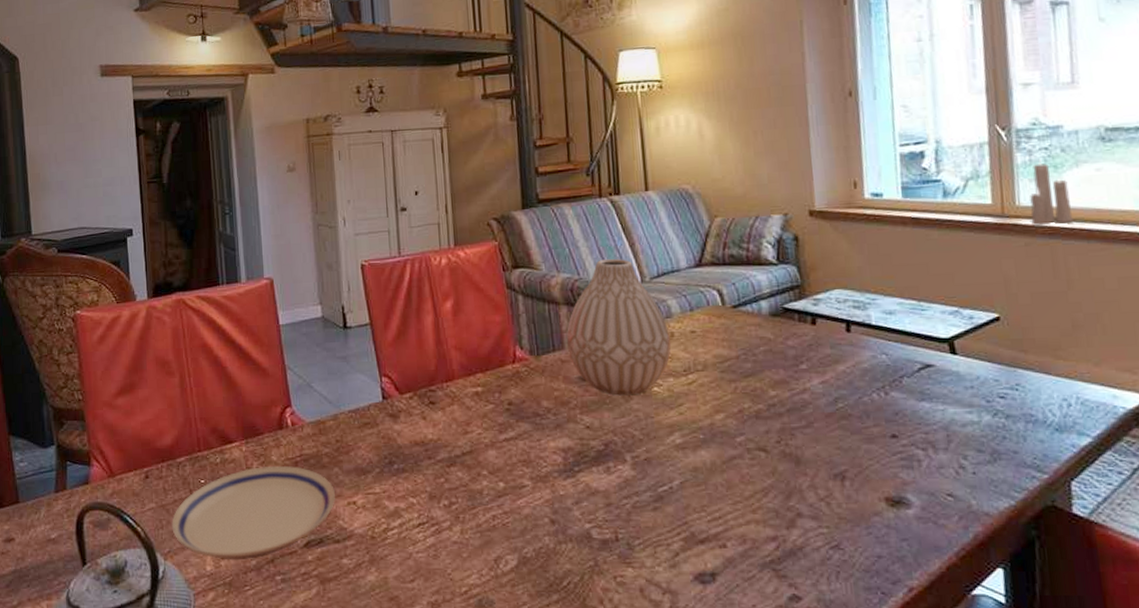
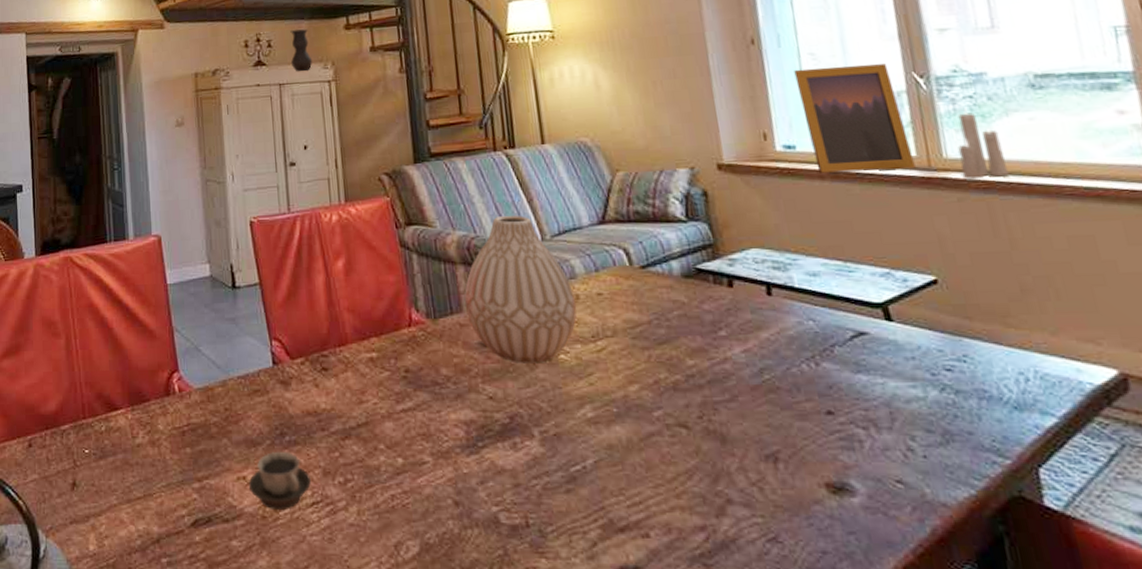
plate: present [171,466,335,559] -> none [54,436,224,539]
cup: none [358,479,418,532] -> present [248,452,311,511]
vase: none [403,76,425,119] -> present [290,29,313,72]
picture frame: none [887,116,990,219] -> present [794,64,916,173]

